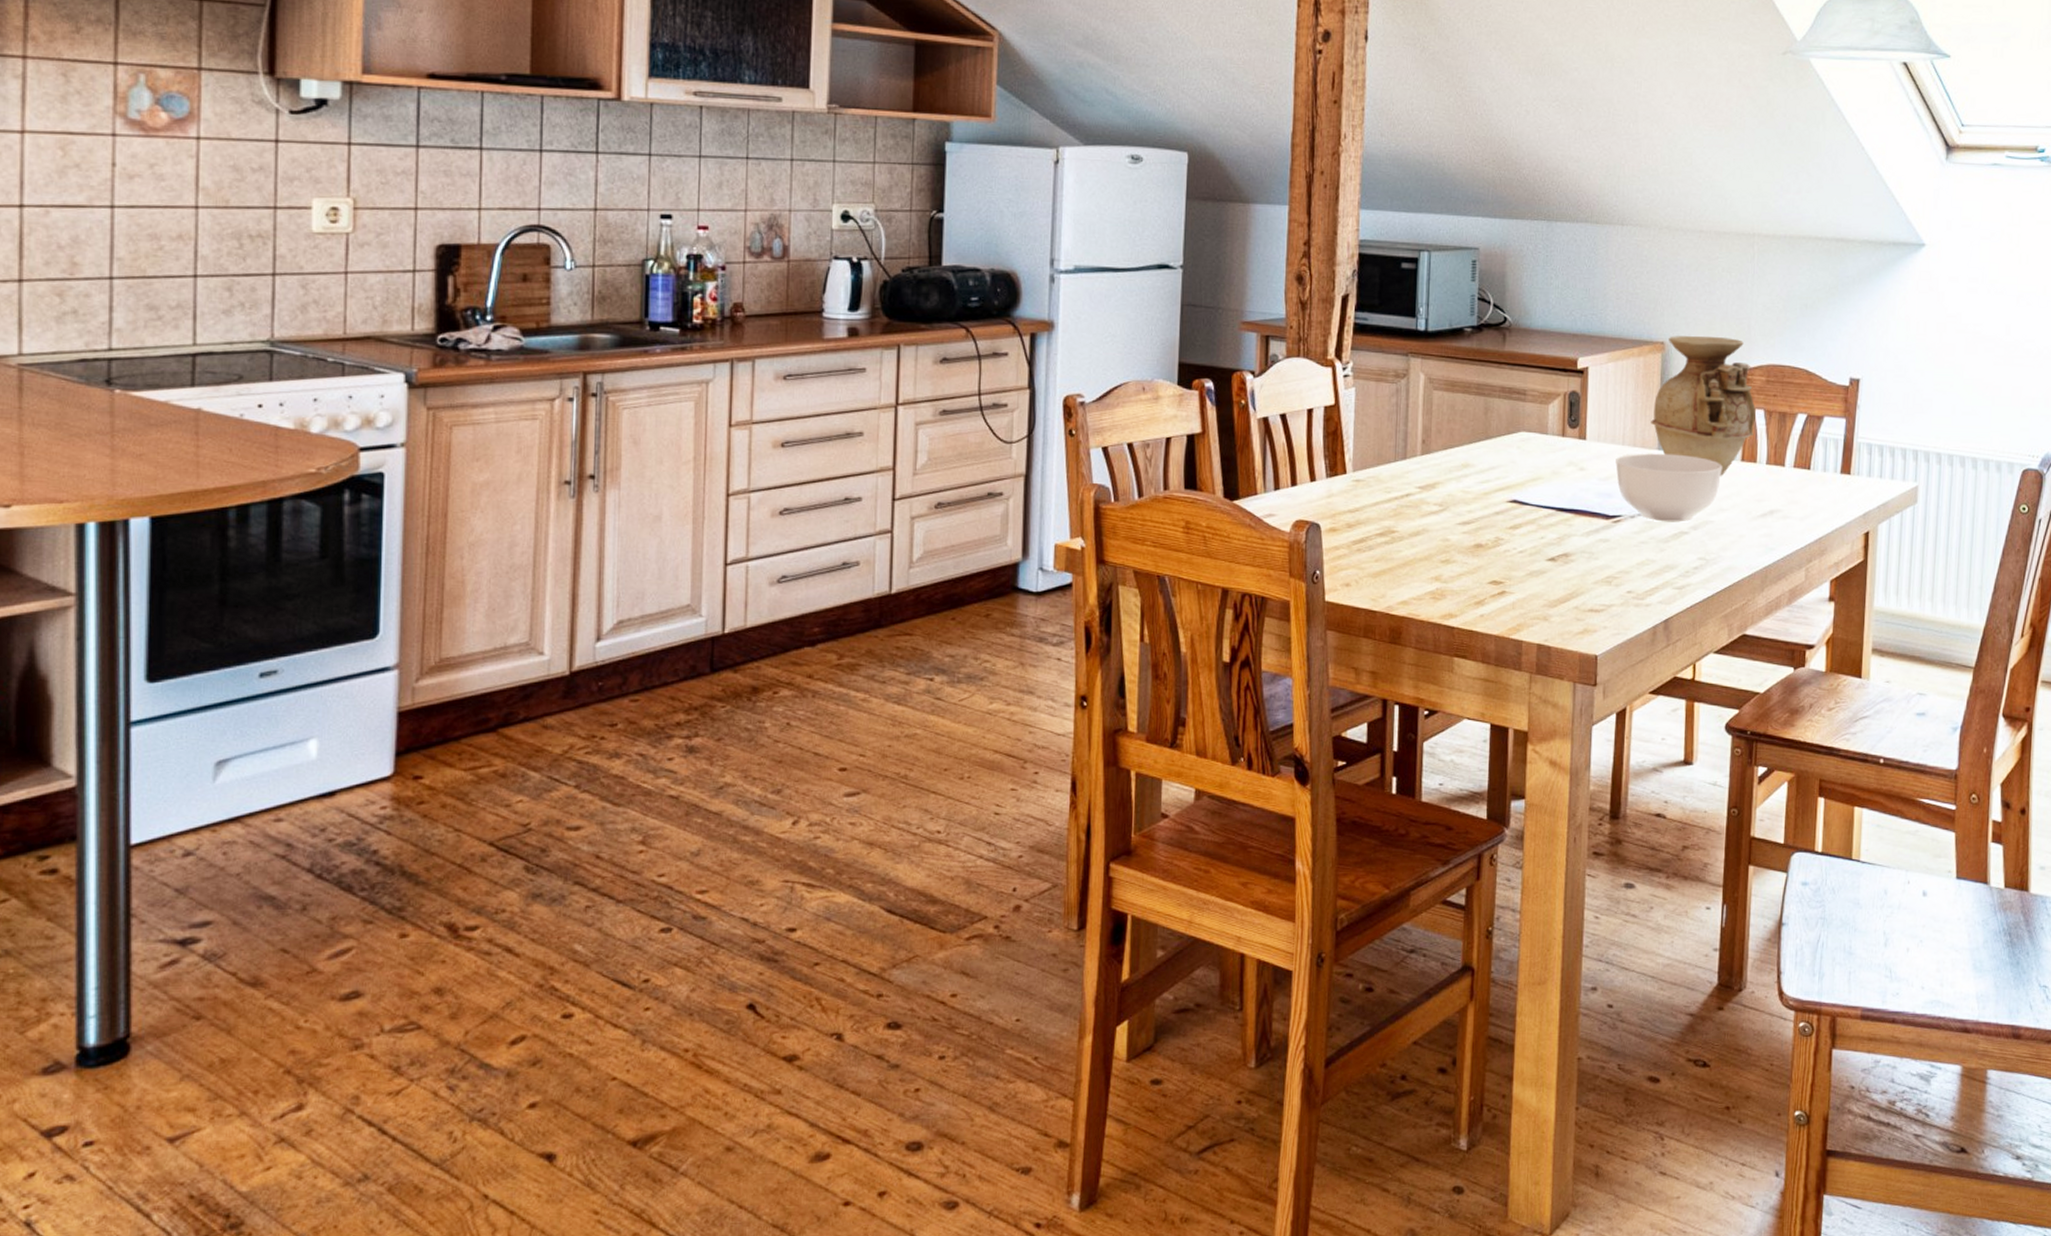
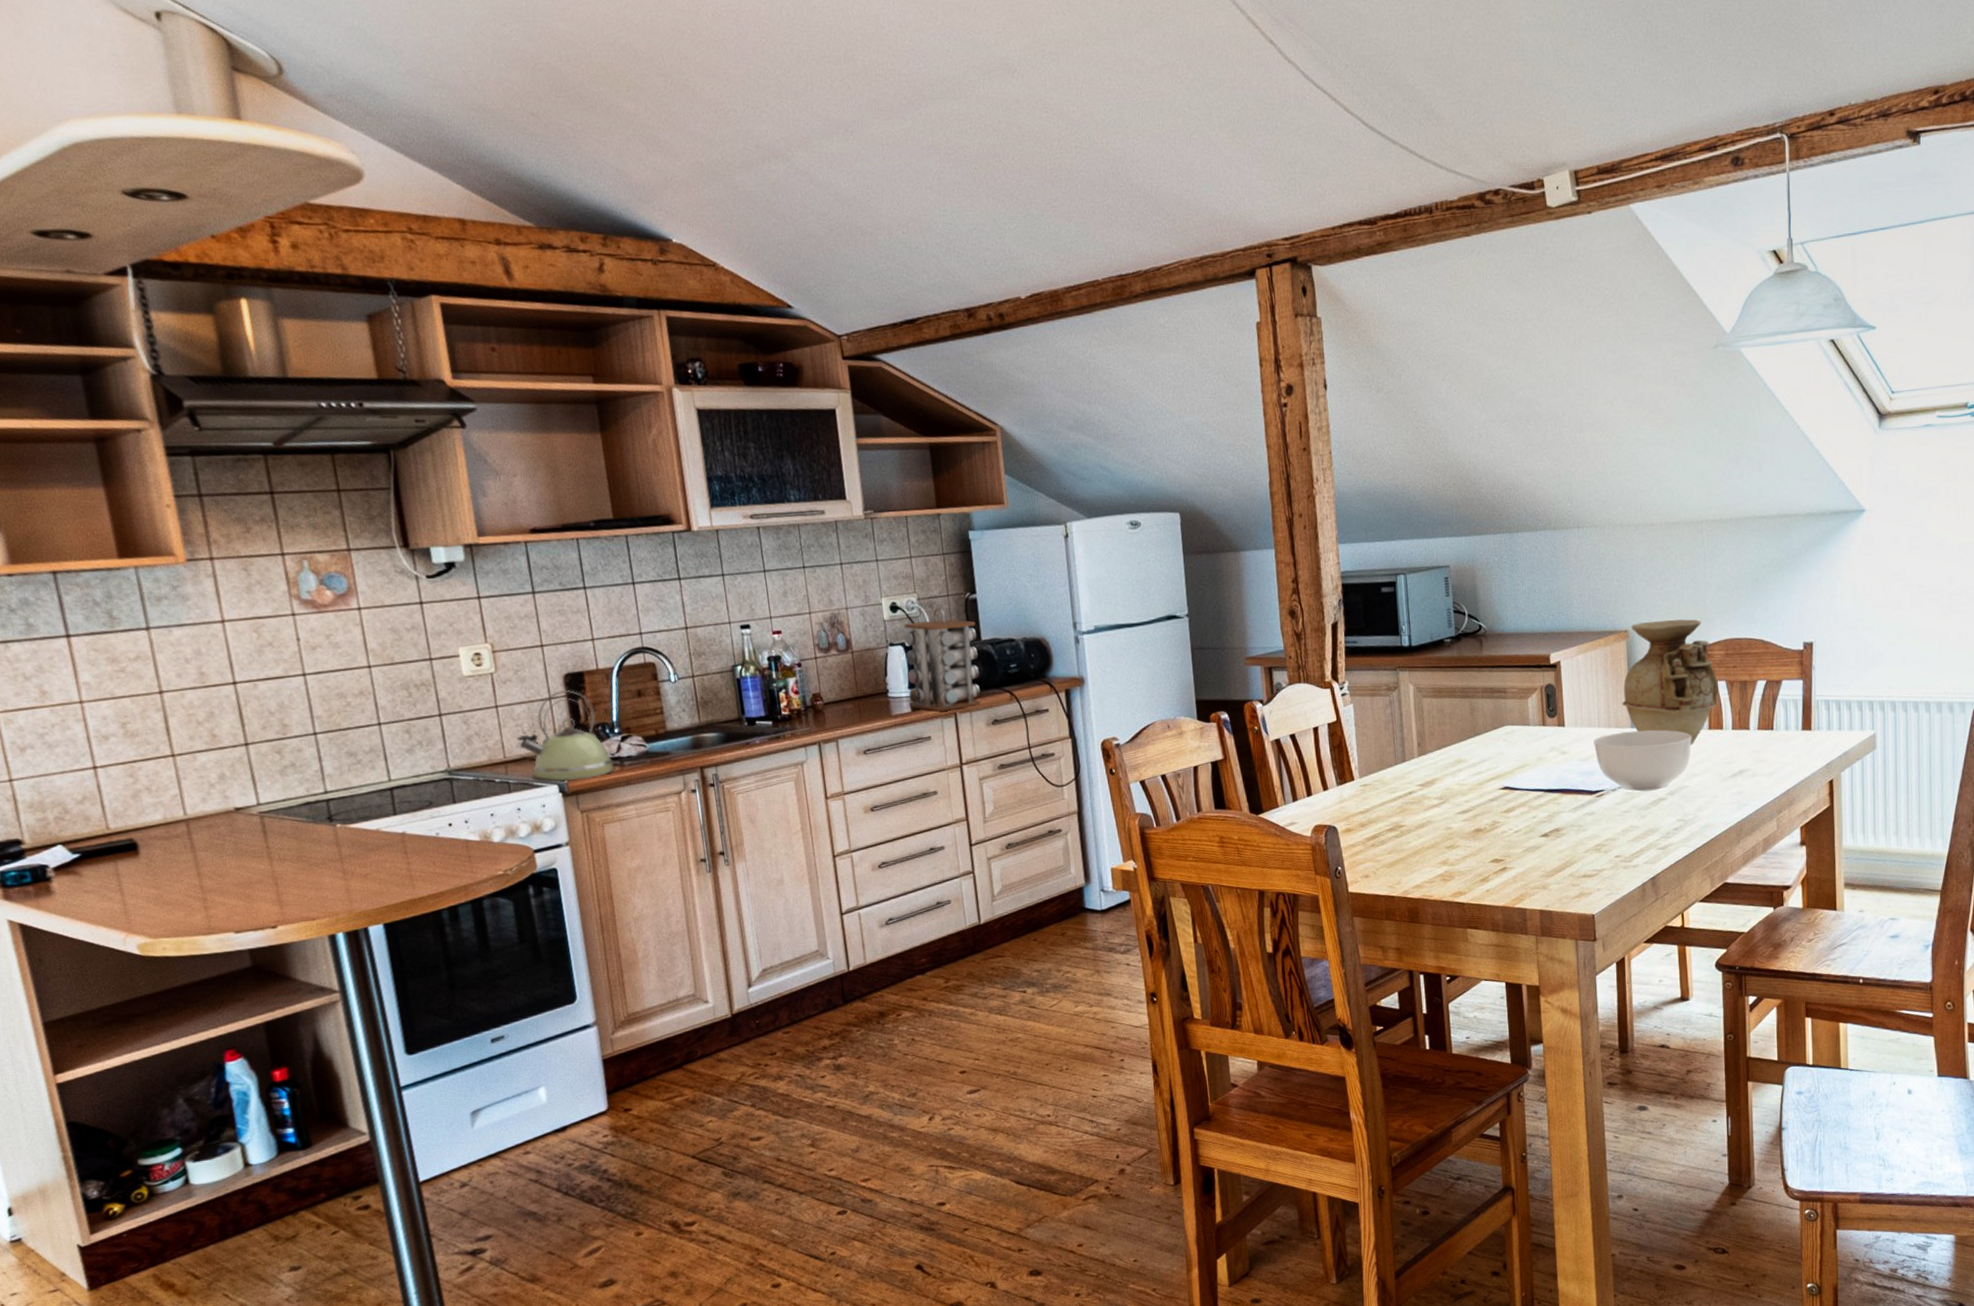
kettle: none [364,263,479,371] -> present [517,690,616,782]
spice rack: none [847,223,938,343] -> present [904,607,981,712]

